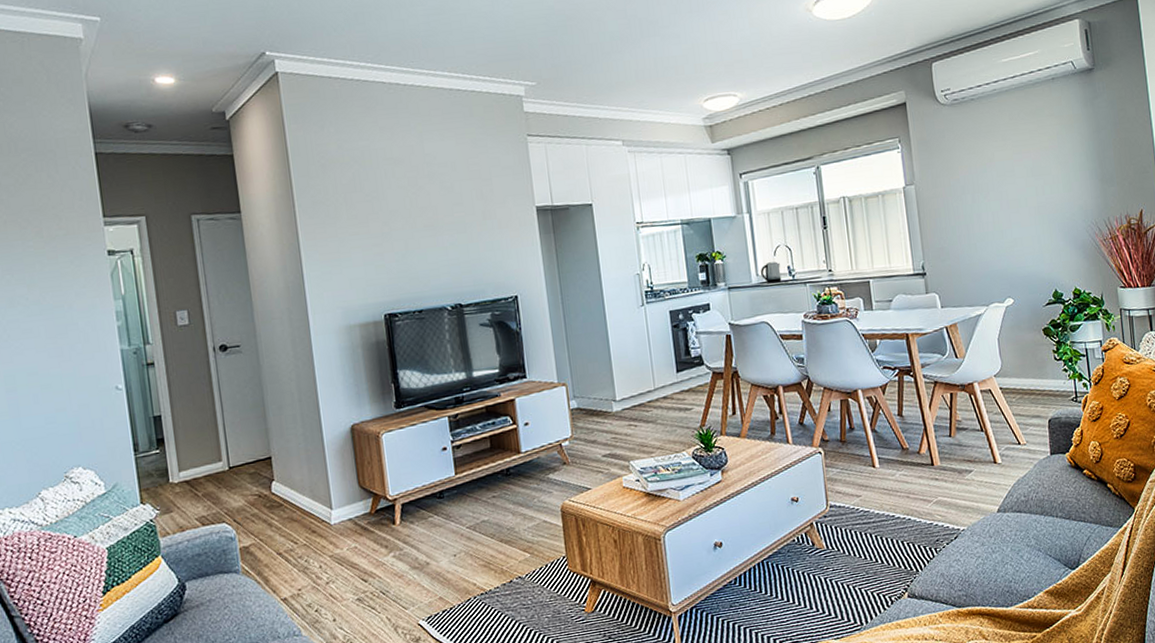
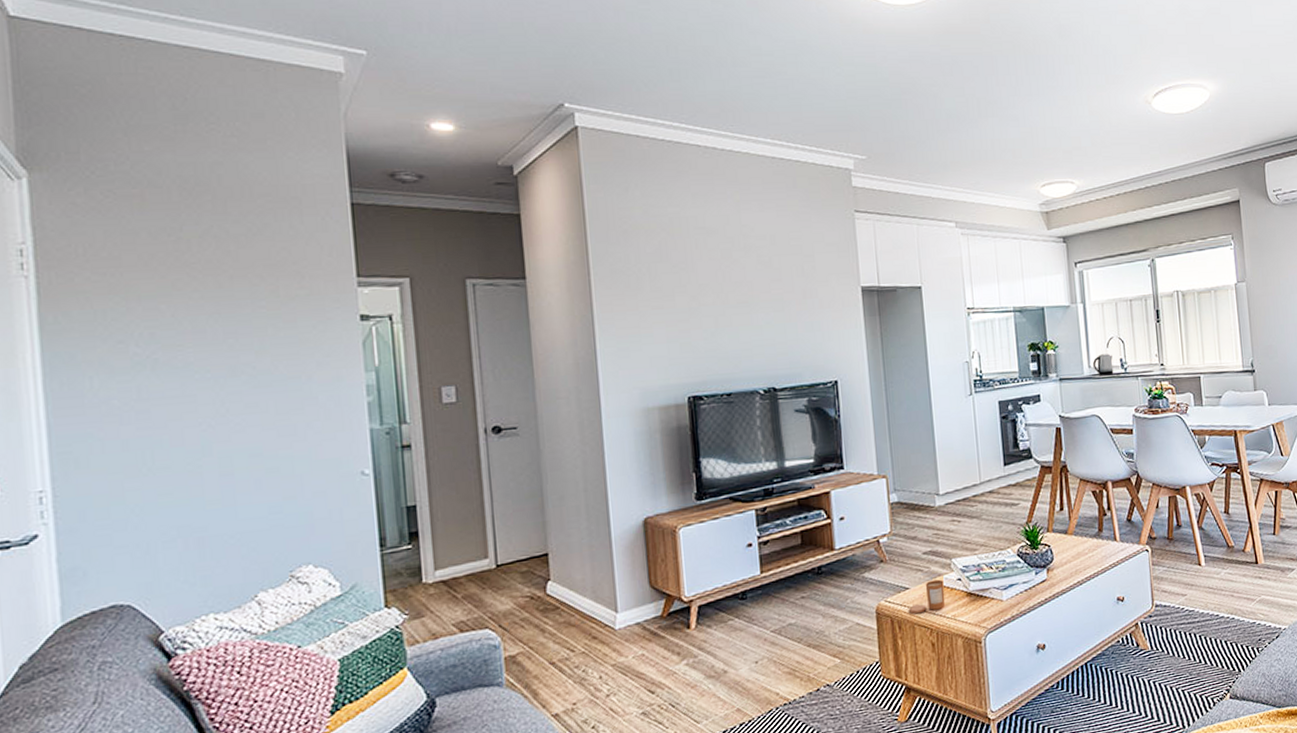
candle: none [590,480,625,513] -> present [908,579,945,615]

